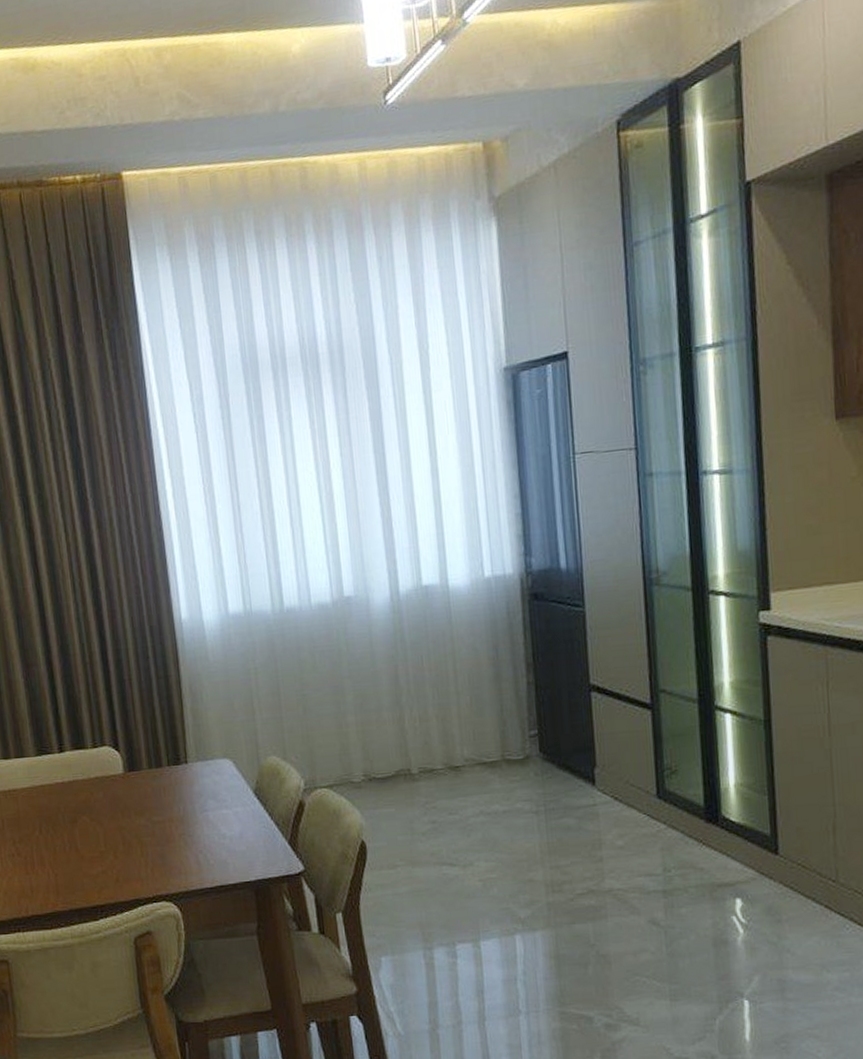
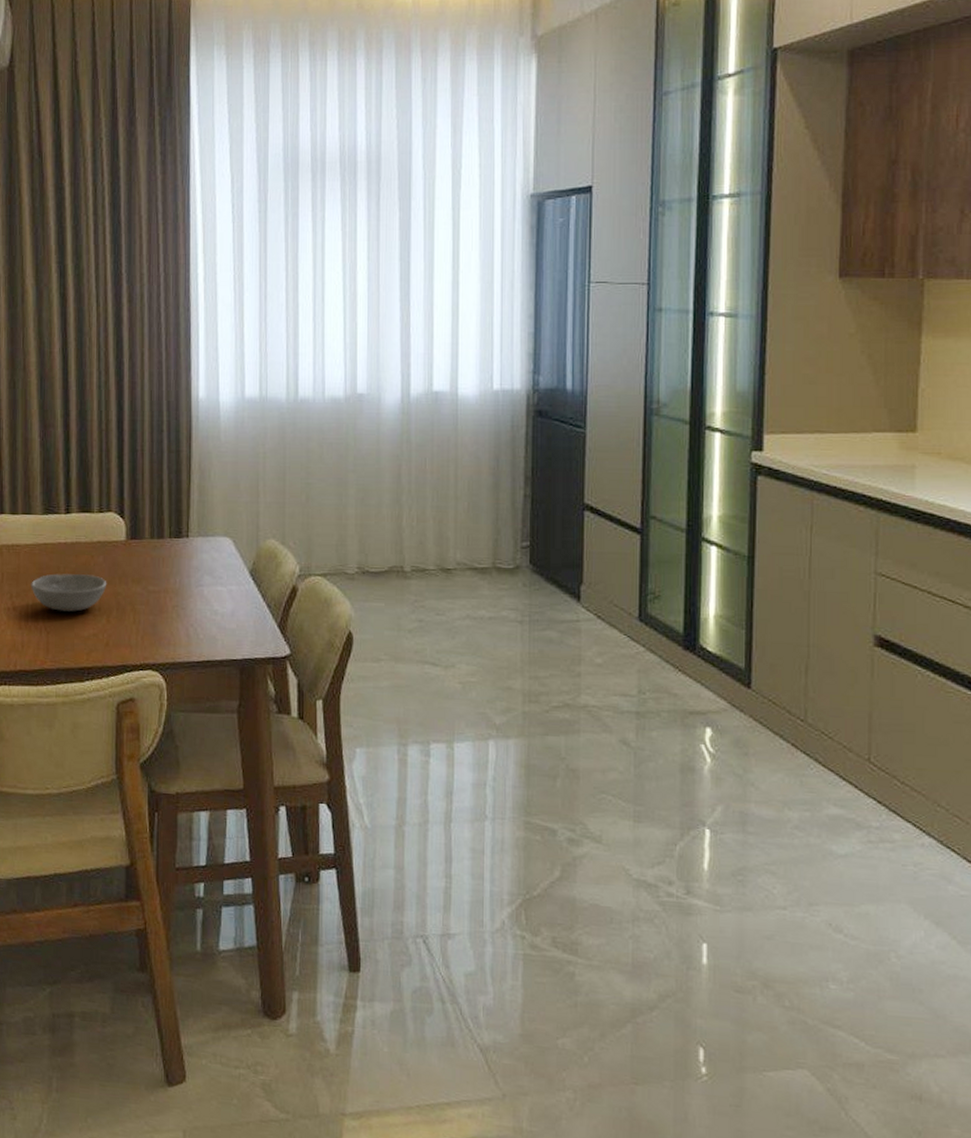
soup bowl: none [32,812,110,853] -> present [31,573,107,613]

